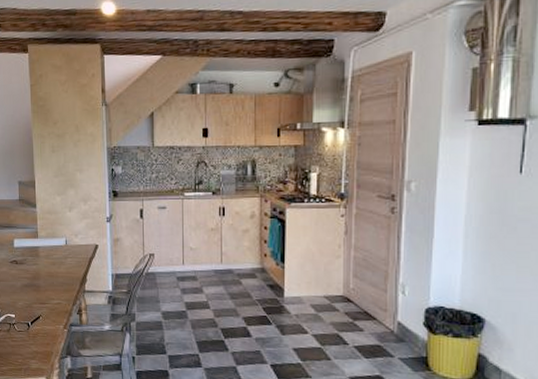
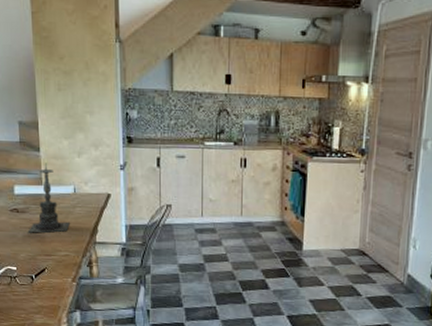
candle holder: none [25,218,62,283] -> present [27,163,70,233]

